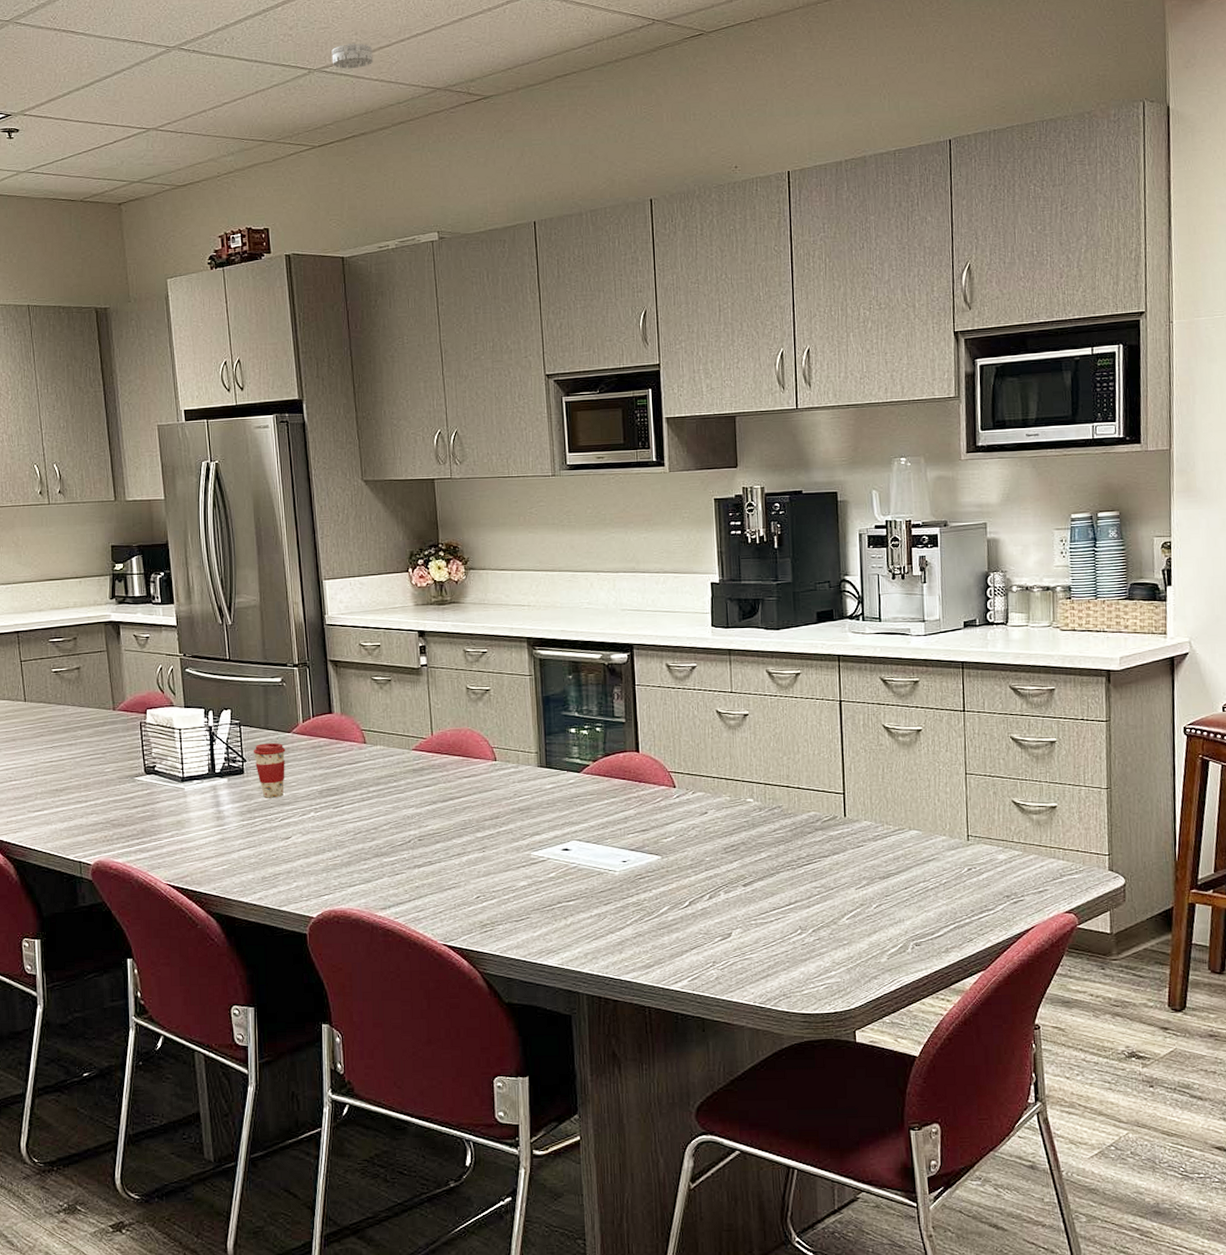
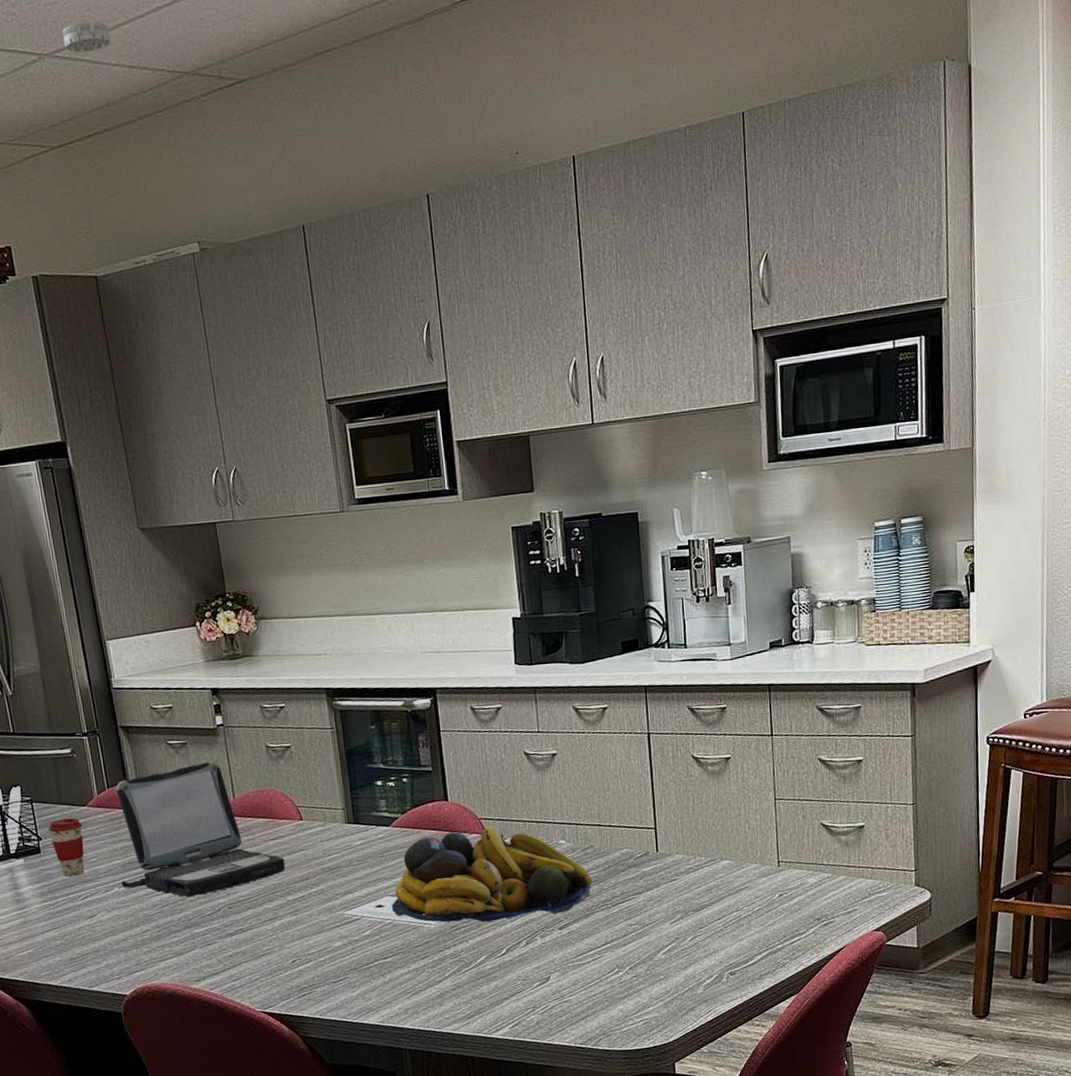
laptop: none [317,698,476,826] -> present [116,761,285,897]
fruit bowl: none [577,779,779,873] -> present [391,825,593,923]

